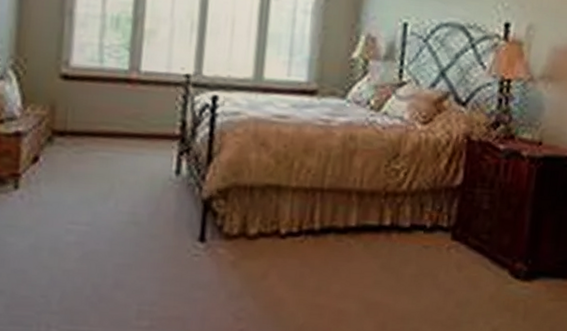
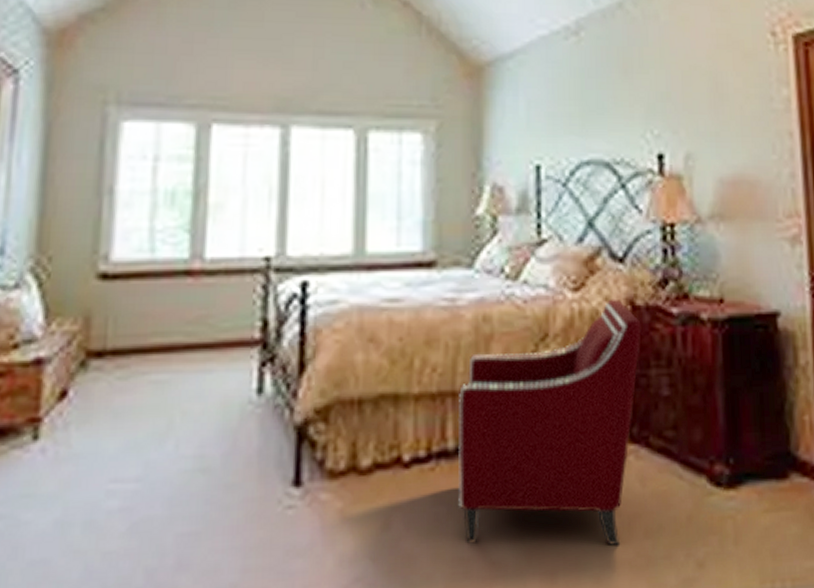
armchair: none [319,133,474,310] -> present [457,298,641,547]

